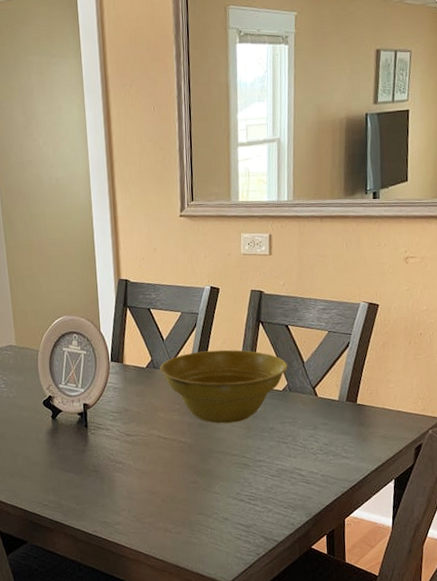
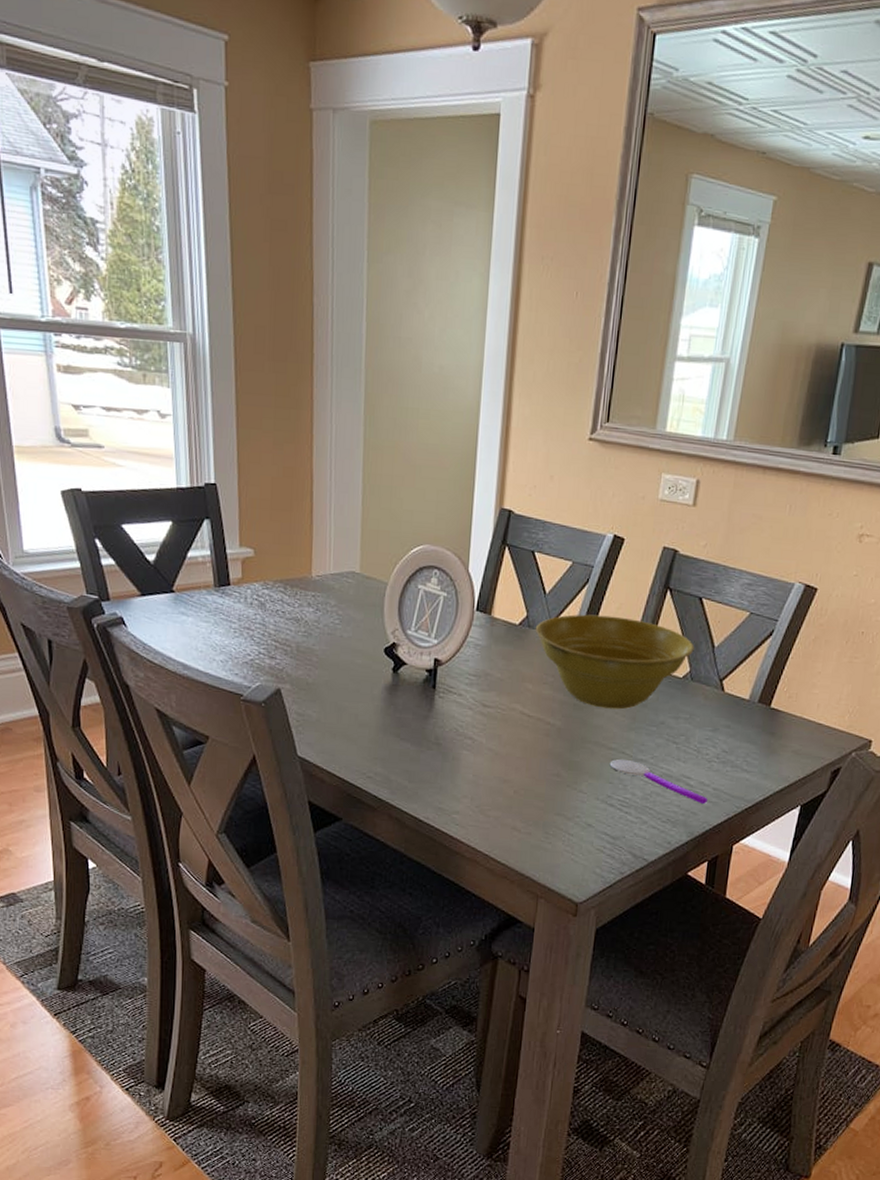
spoon: none [234,462,318,489] -> present [609,759,707,803]

